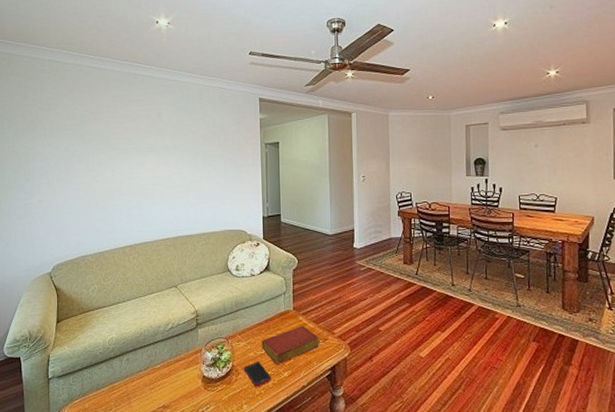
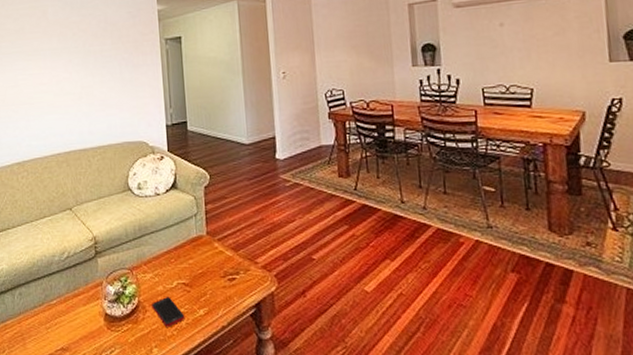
book: present [261,325,319,365] -> none [171,253,240,301]

